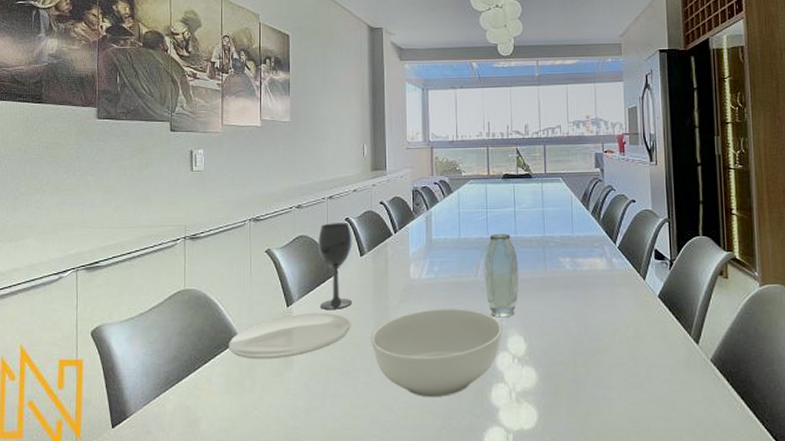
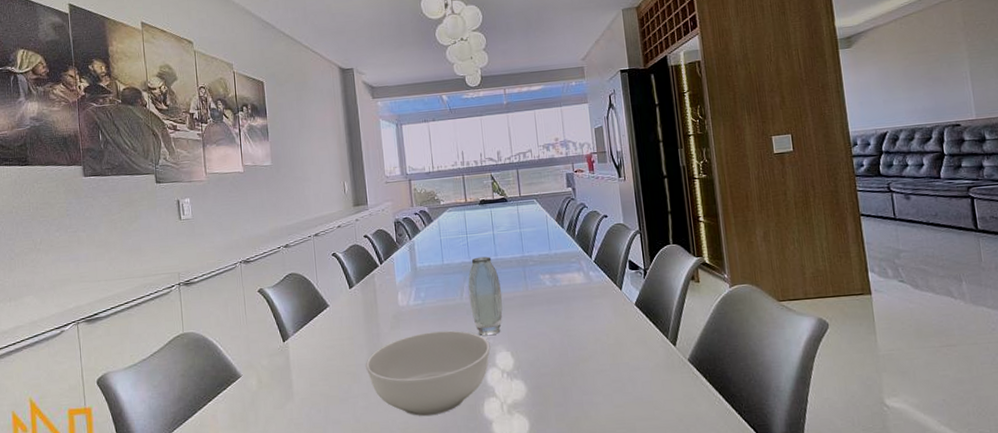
plate: present [229,313,351,359] -> none [230,345,346,394]
wine glass: present [318,223,353,309] -> none [307,258,346,342]

